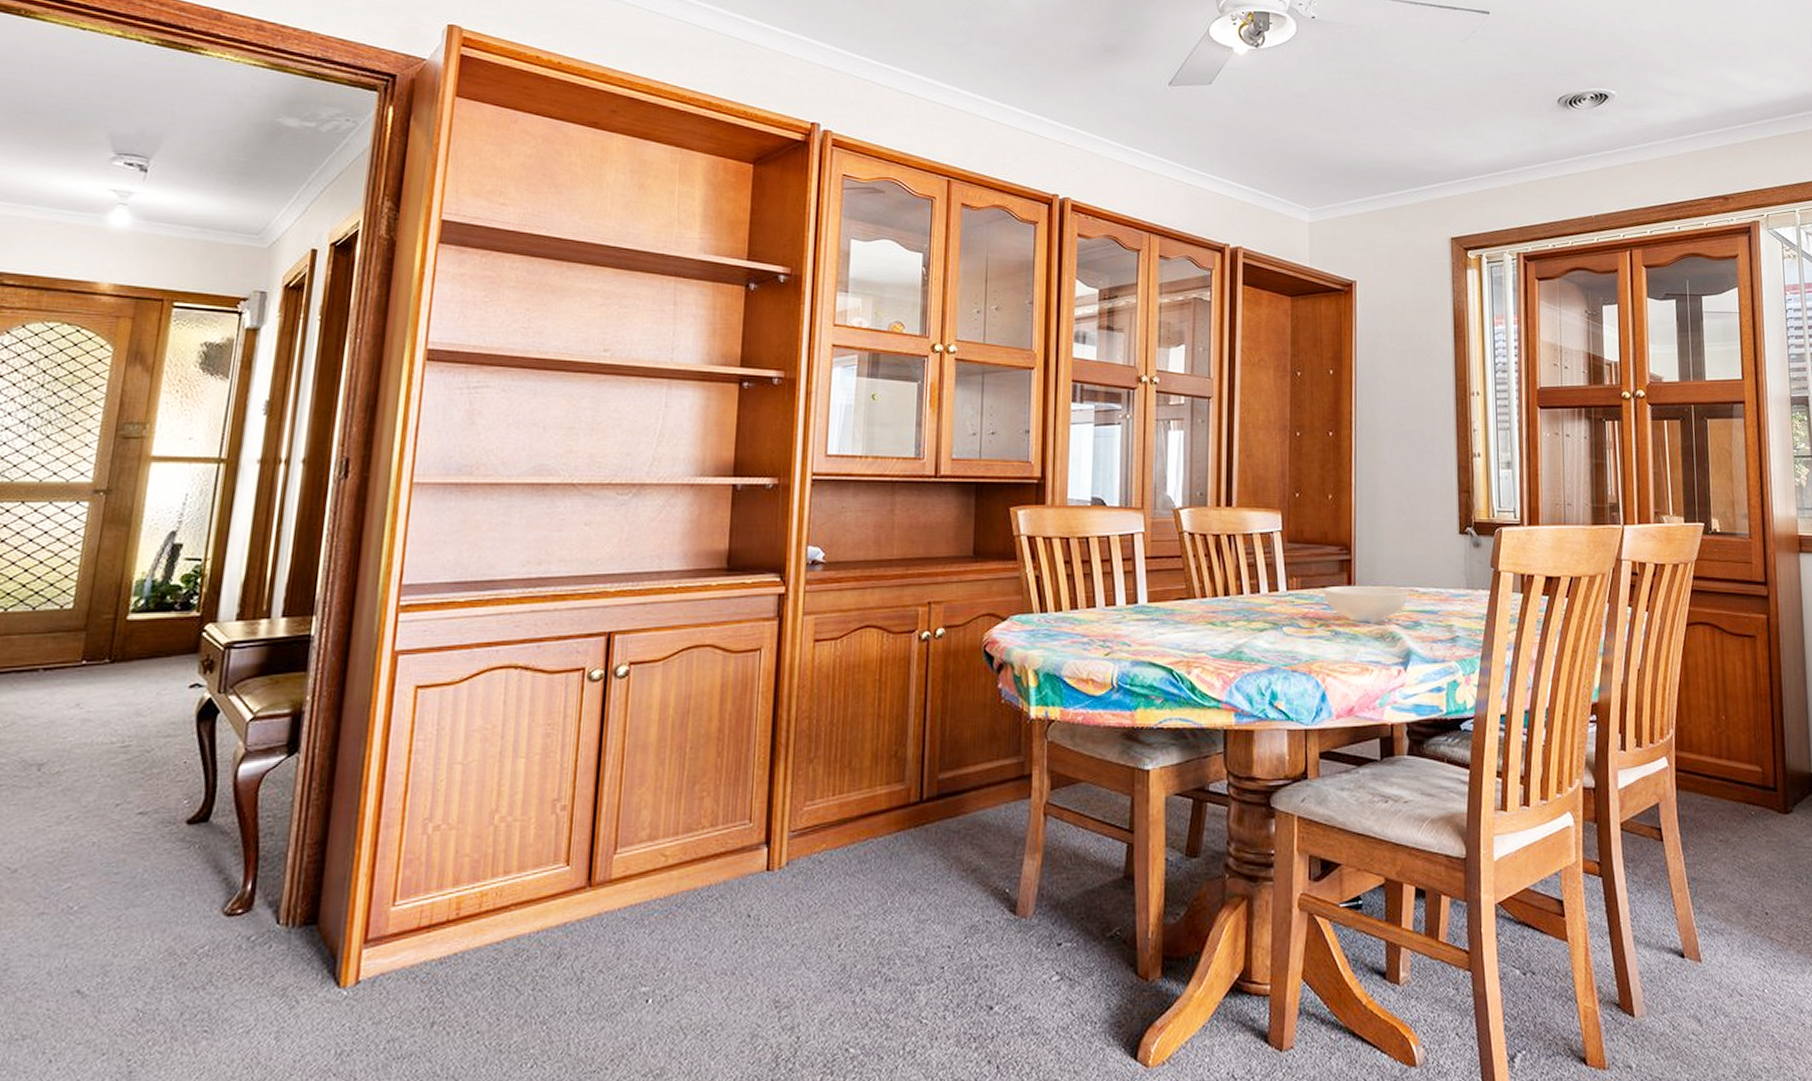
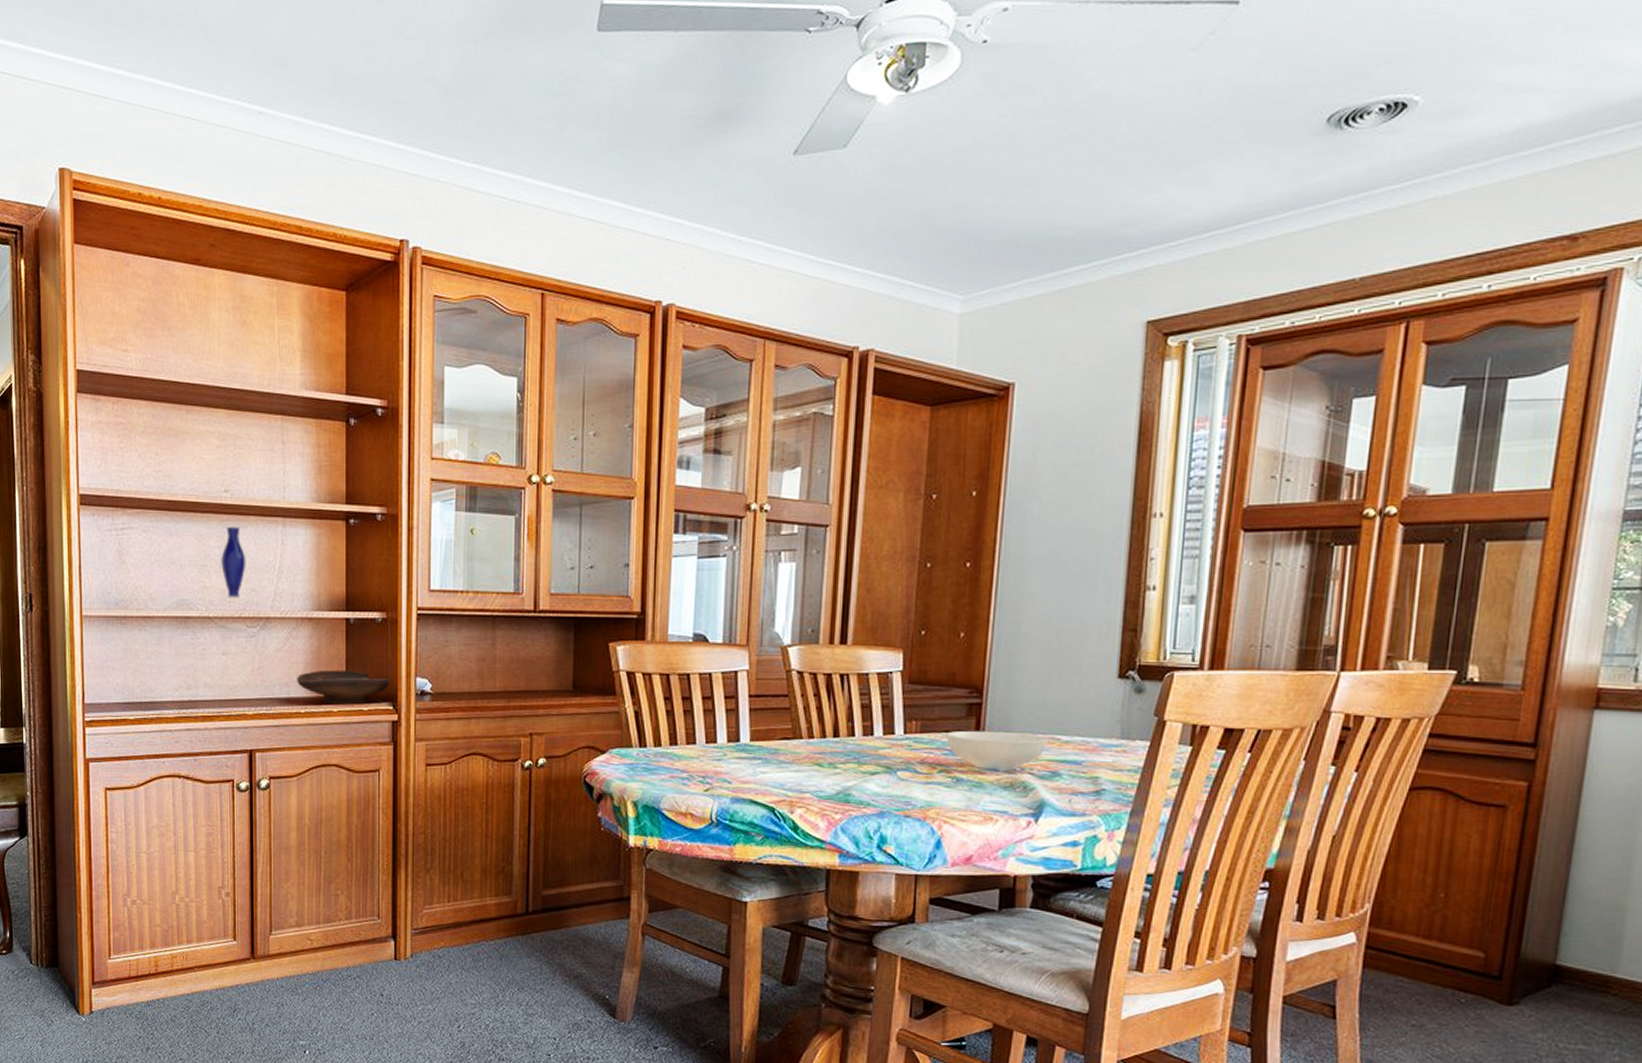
vase: none [592,388,623,463] -> present [221,527,246,598]
decorative bowl: none [671,539,779,576] -> present [297,669,391,704]

